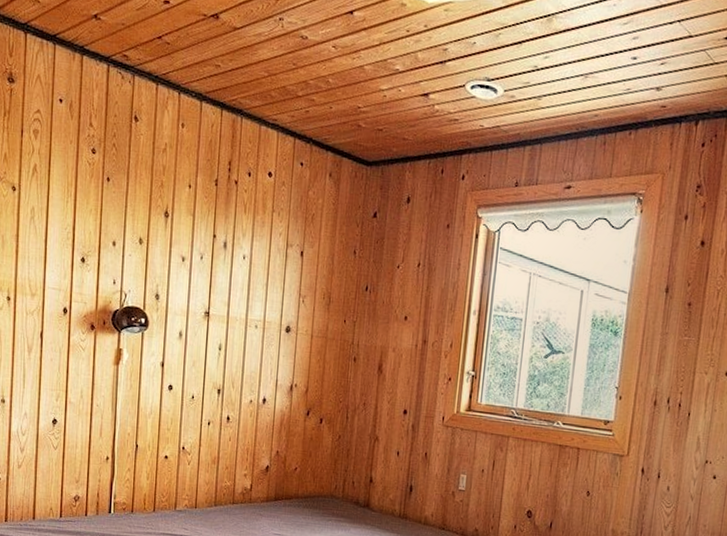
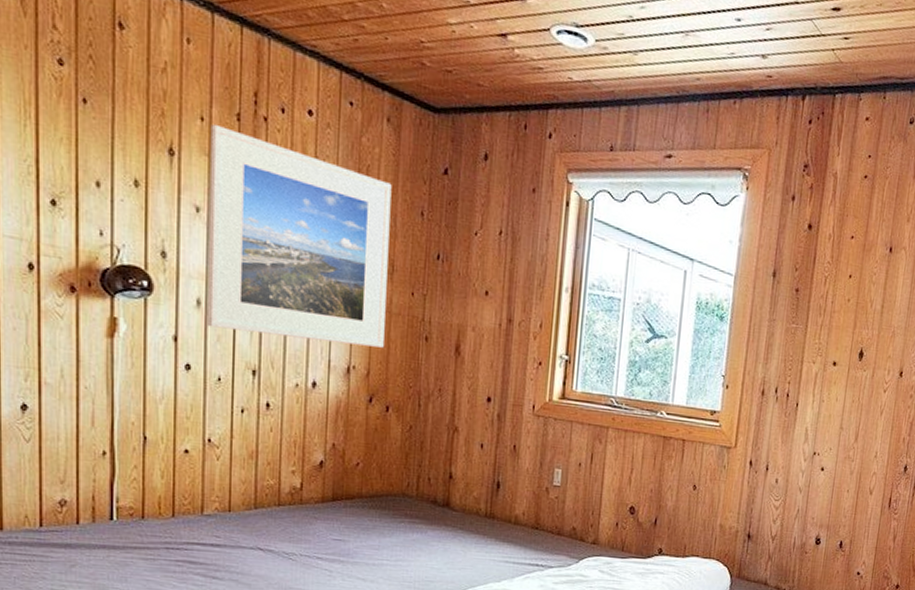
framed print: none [186,189,331,368] -> present [207,123,392,348]

